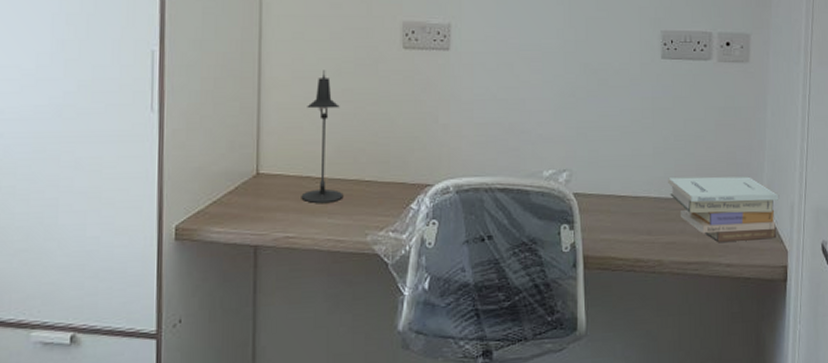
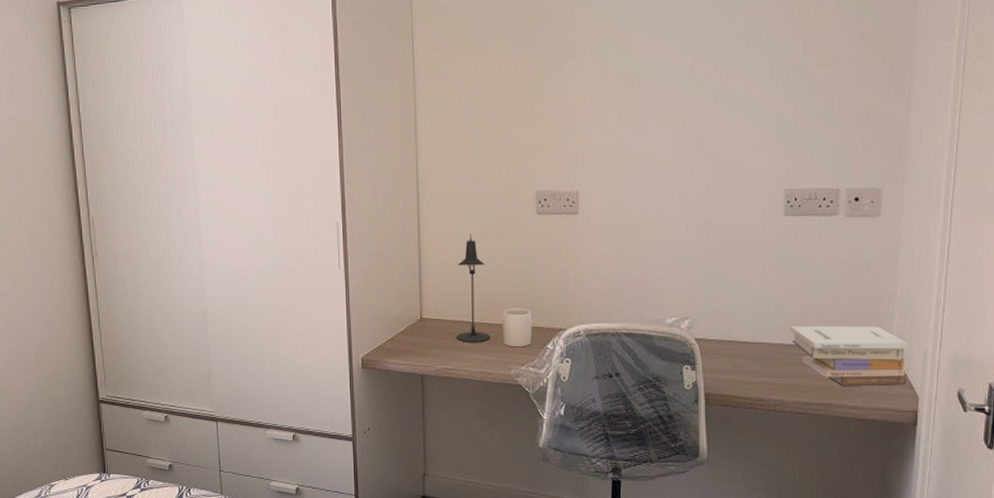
mug: none [358,160,395,208] -> present [502,308,533,348]

